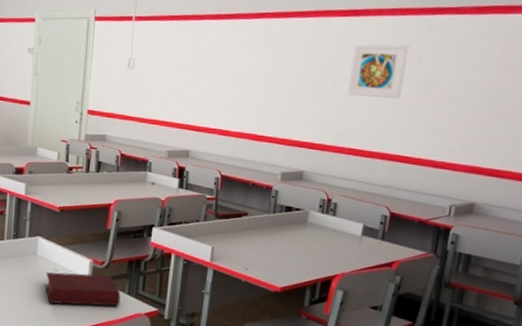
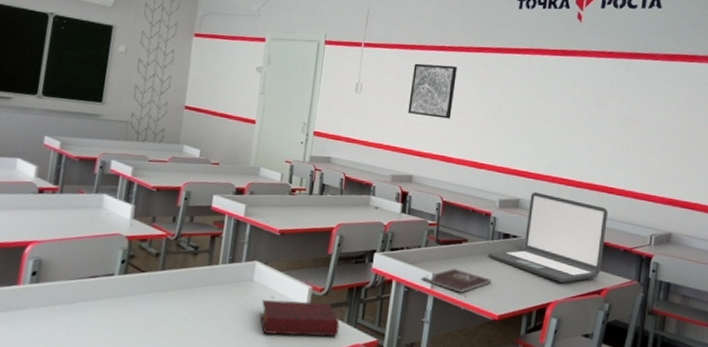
wall art: none [183,34,235,91] -> present [408,63,457,119]
book: none [201,242,273,266] -> present [422,269,492,293]
laptop: none [269,163,401,255] -> present [488,191,608,283]
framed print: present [347,44,409,98] -> none [559,82,612,133]

